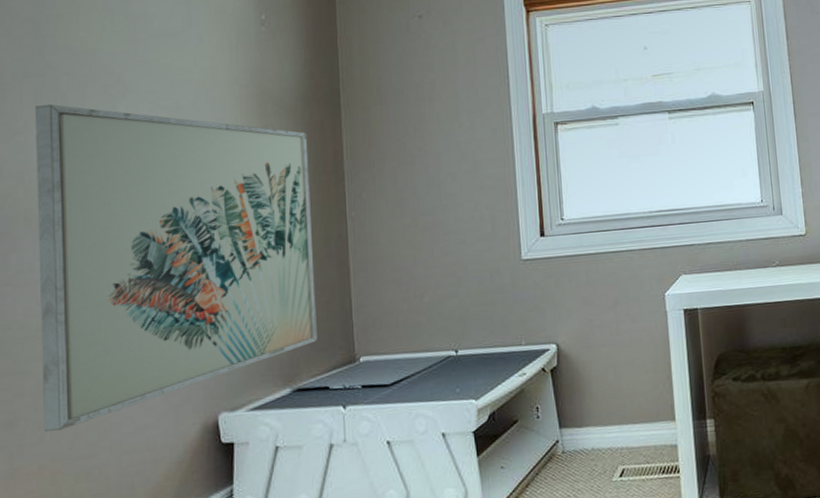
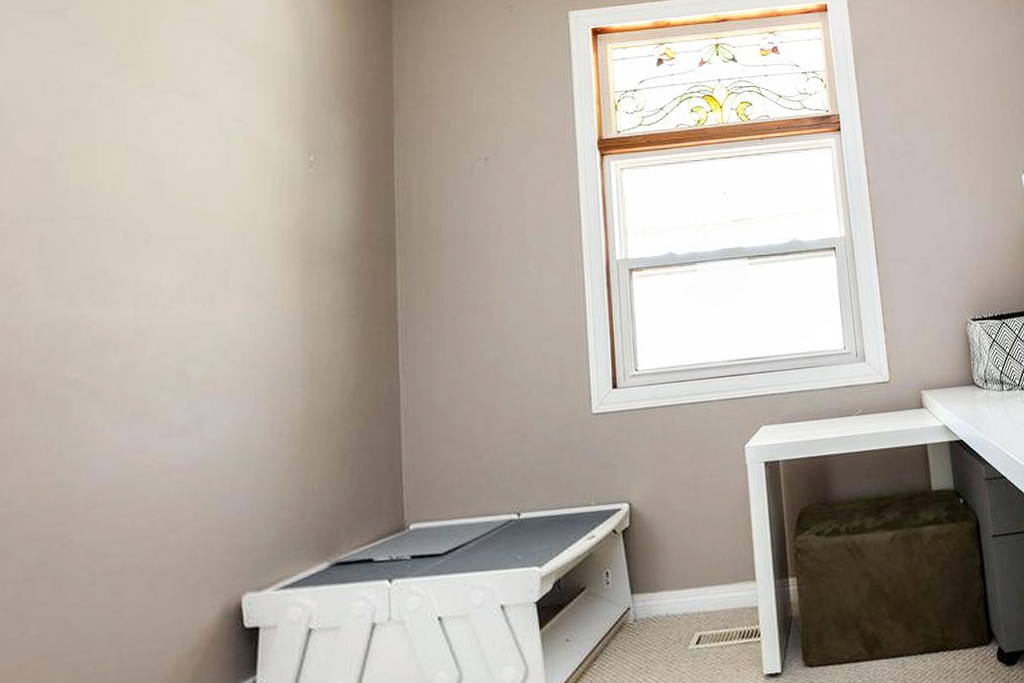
wall art: present [36,104,317,431] -> none [27,252,361,624]

